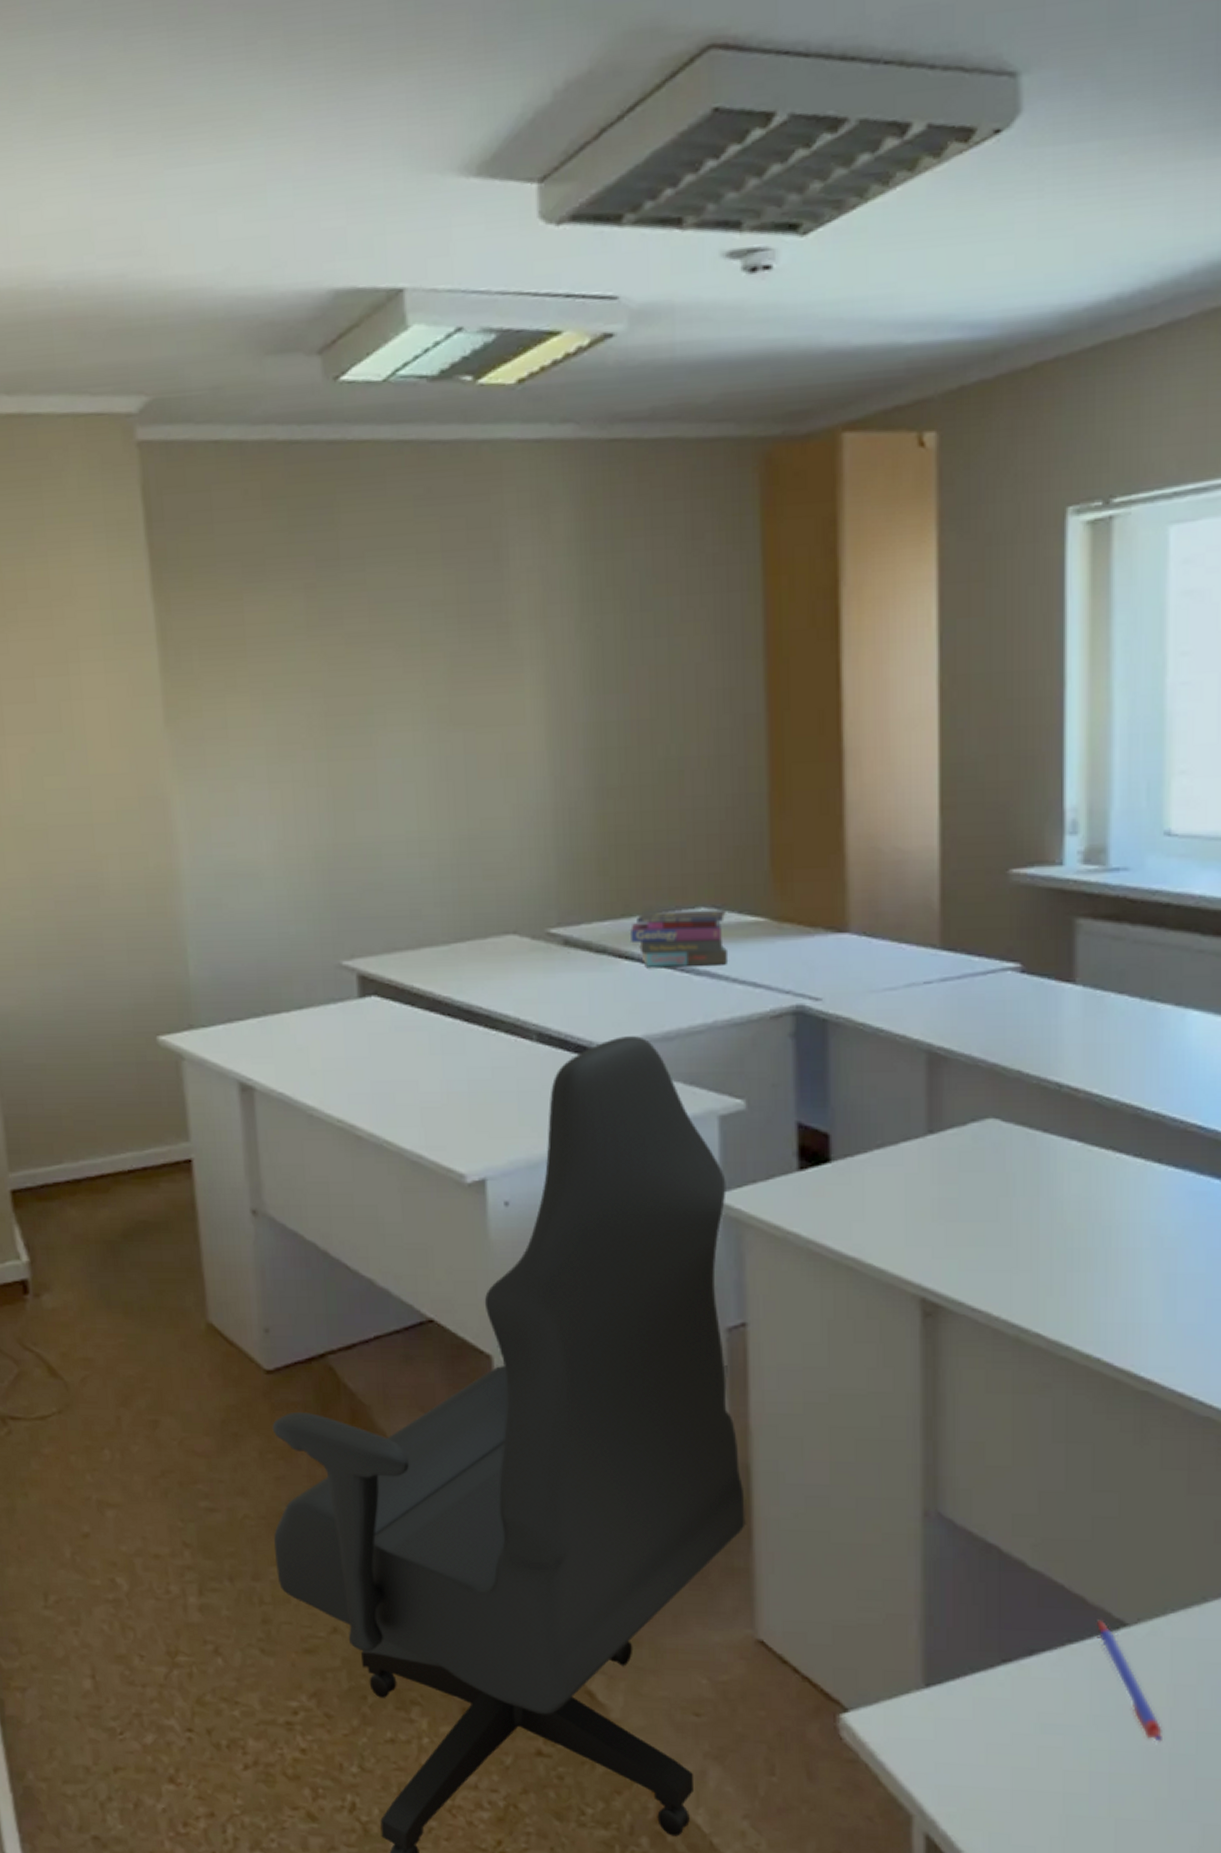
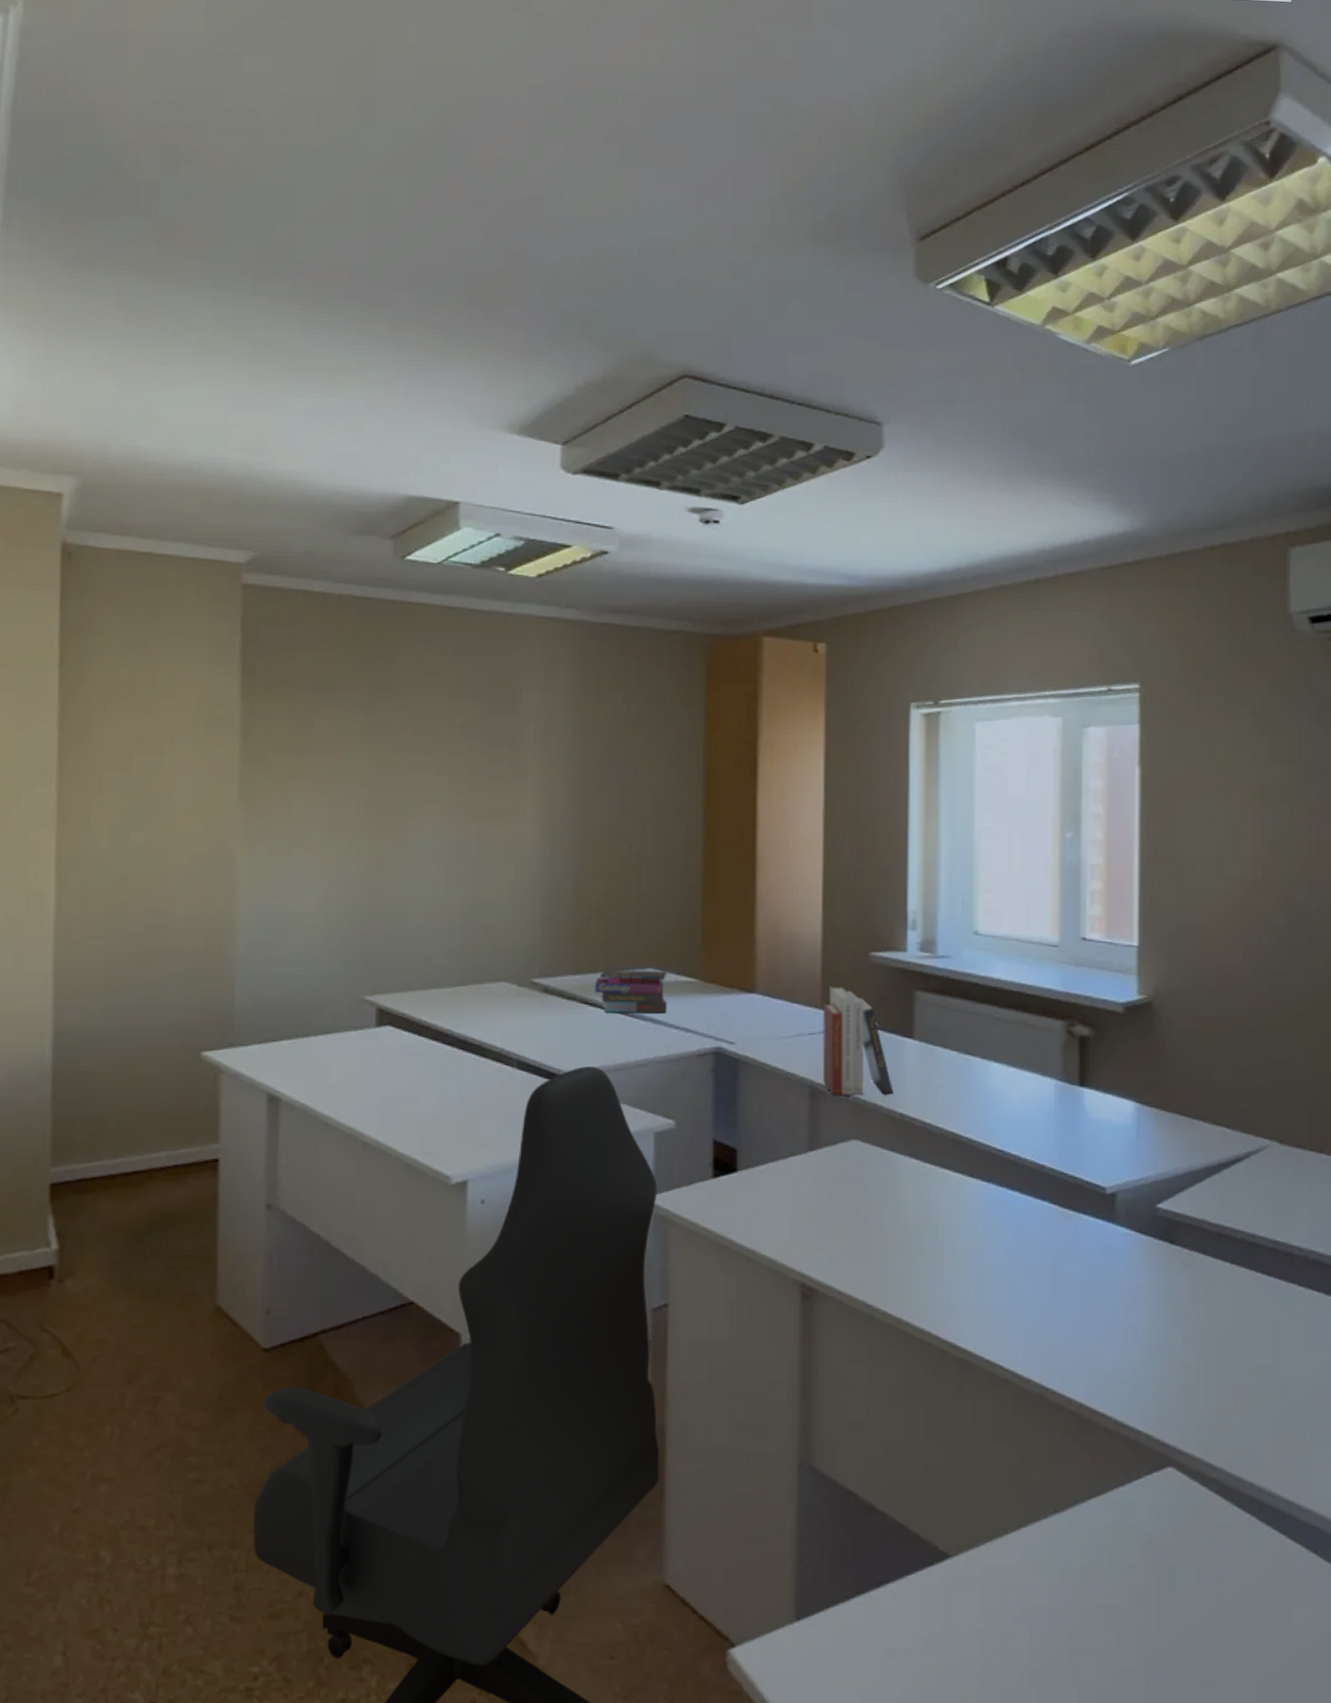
books: none [942,917,1046,1065] -> present [822,986,893,1098]
pen: present [1097,1619,1162,1742] -> none [928,1553,976,1659]

